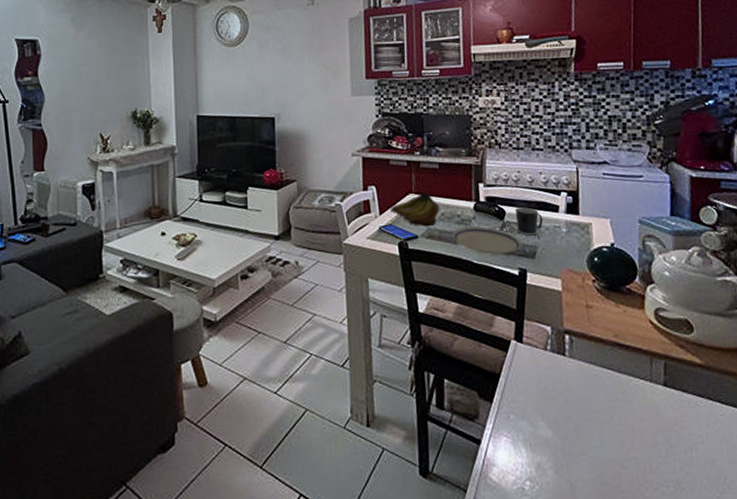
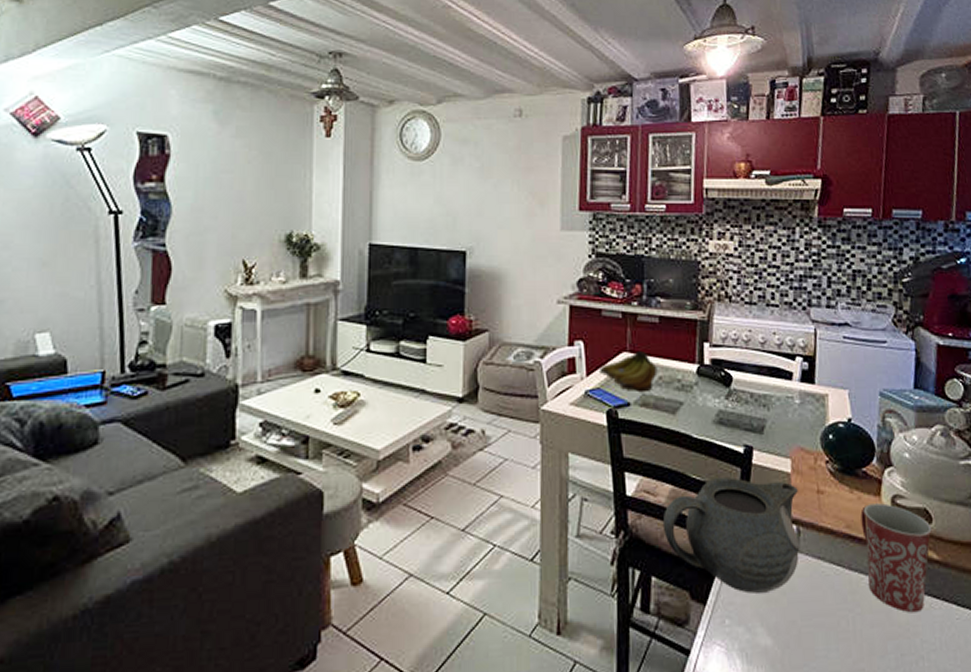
plate: present [451,226,522,256] -> none [669,394,750,430]
teapot: none [451,296,574,393] -> present [662,477,800,594]
mug: present [515,207,543,236] -> none [744,373,775,407]
mug: none [626,315,694,410] -> present [860,503,932,613]

